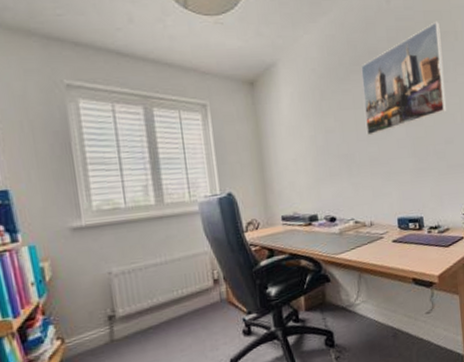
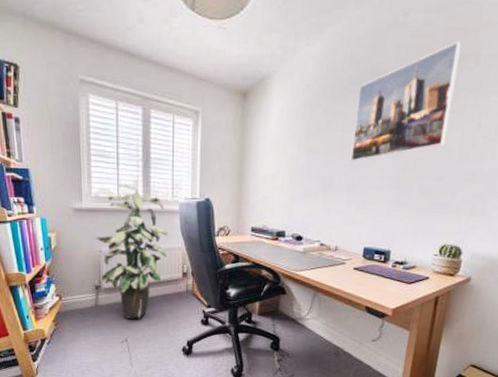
indoor plant: none [102,190,192,349] -> present [96,183,168,319]

